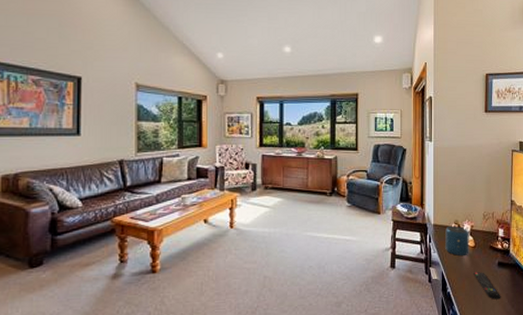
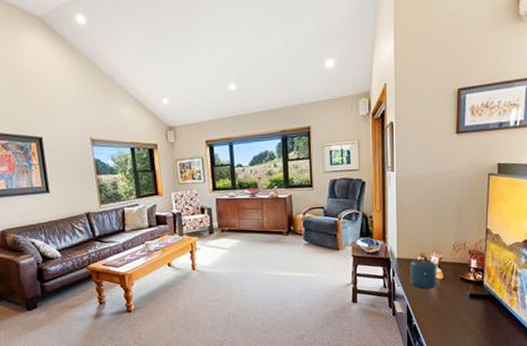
remote control: present [474,272,501,300] -> none [442,304,473,331]

